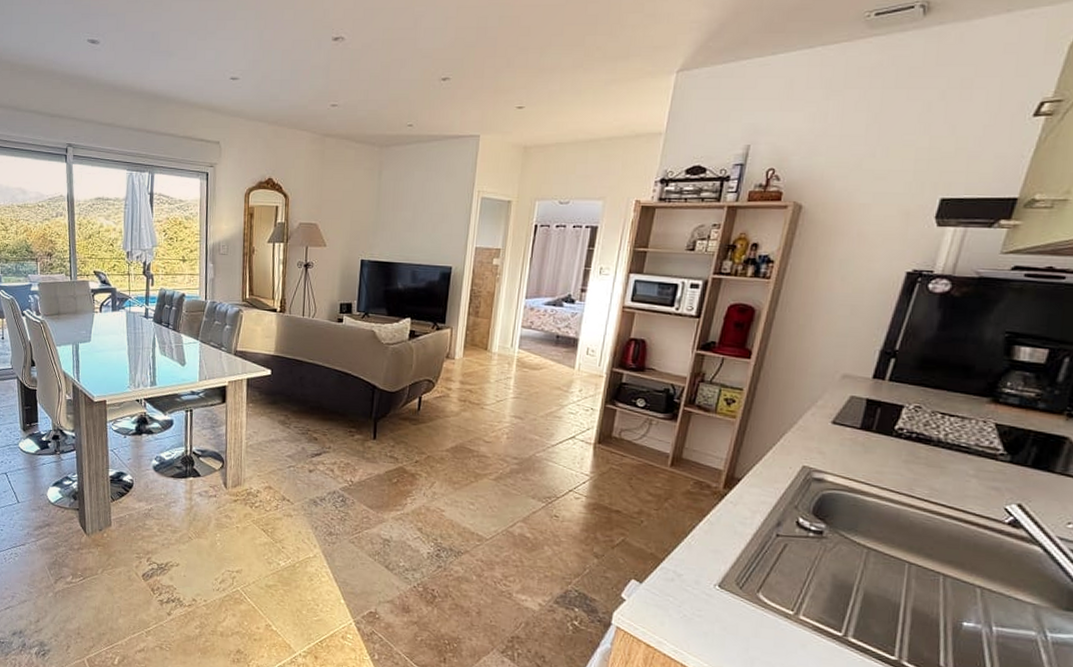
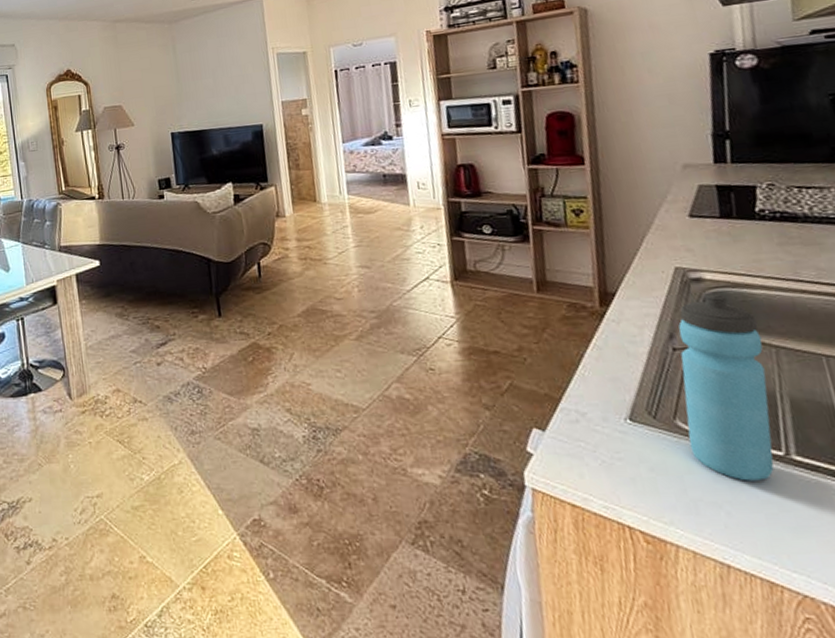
water bottle: none [763,493,860,653] -> present [678,293,774,481]

